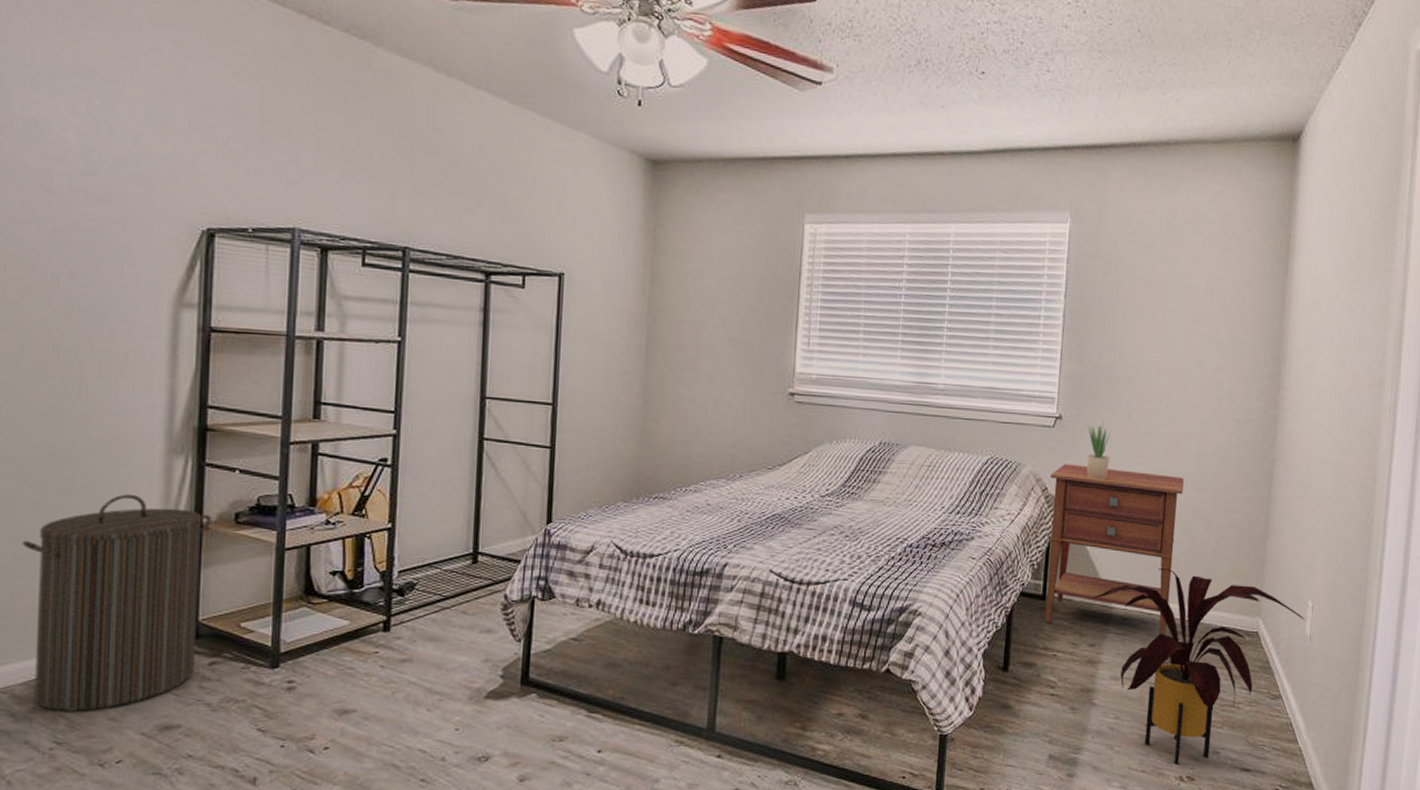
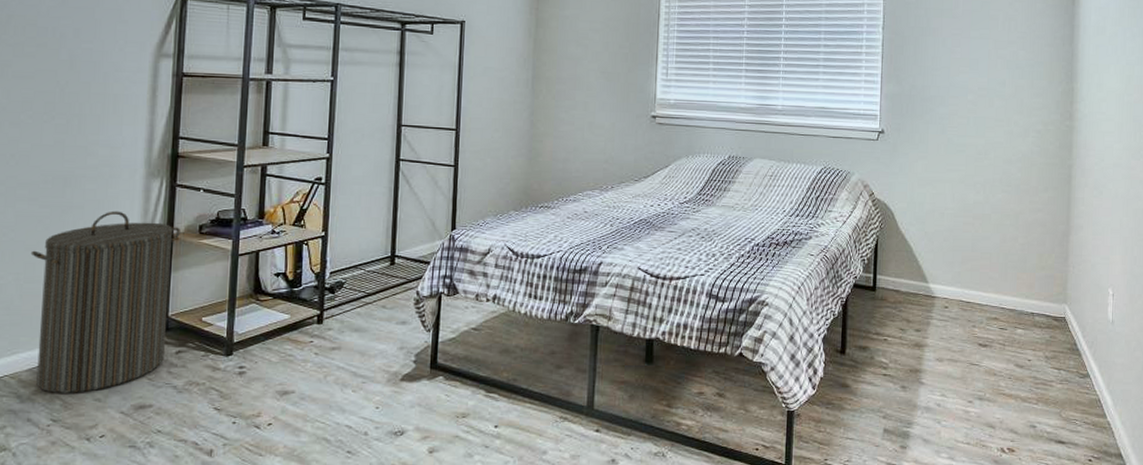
nightstand: present [1044,464,1184,636] -> none [875,172,993,322]
potted plant: present [1086,422,1110,480] -> none [907,135,927,185]
house plant: present [1092,568,1306,766] -> none [917,262,1108,438]

